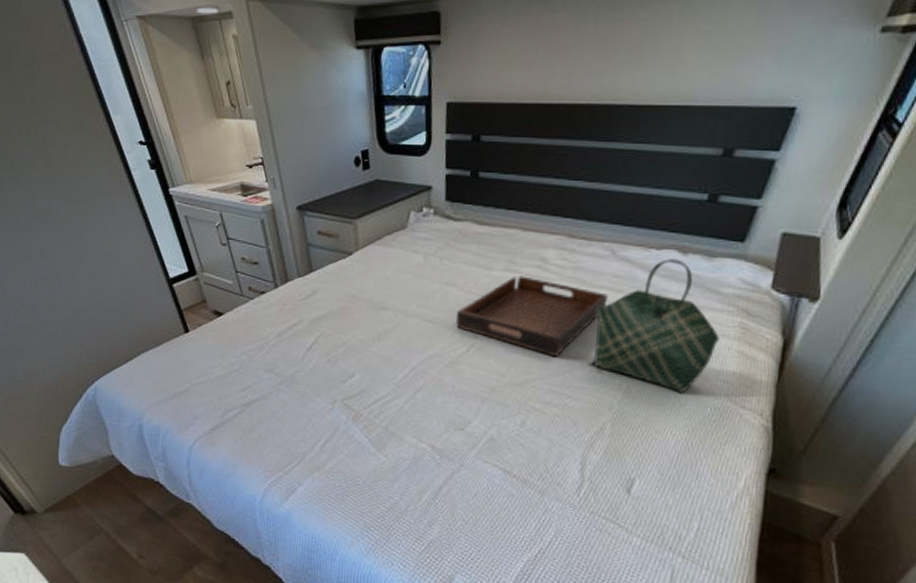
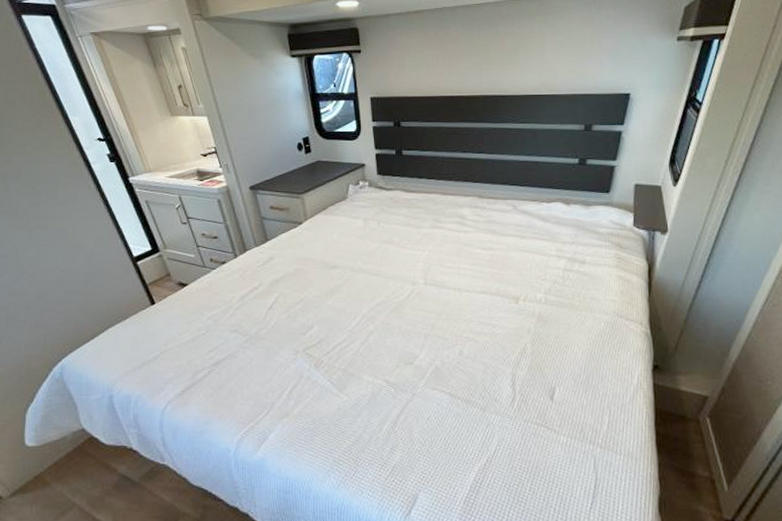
serving tray: present [456,276,608,358] -> none [395,231,515,295]
tote bag: present [593,259,719,393] -> none [508,209,602,313]

